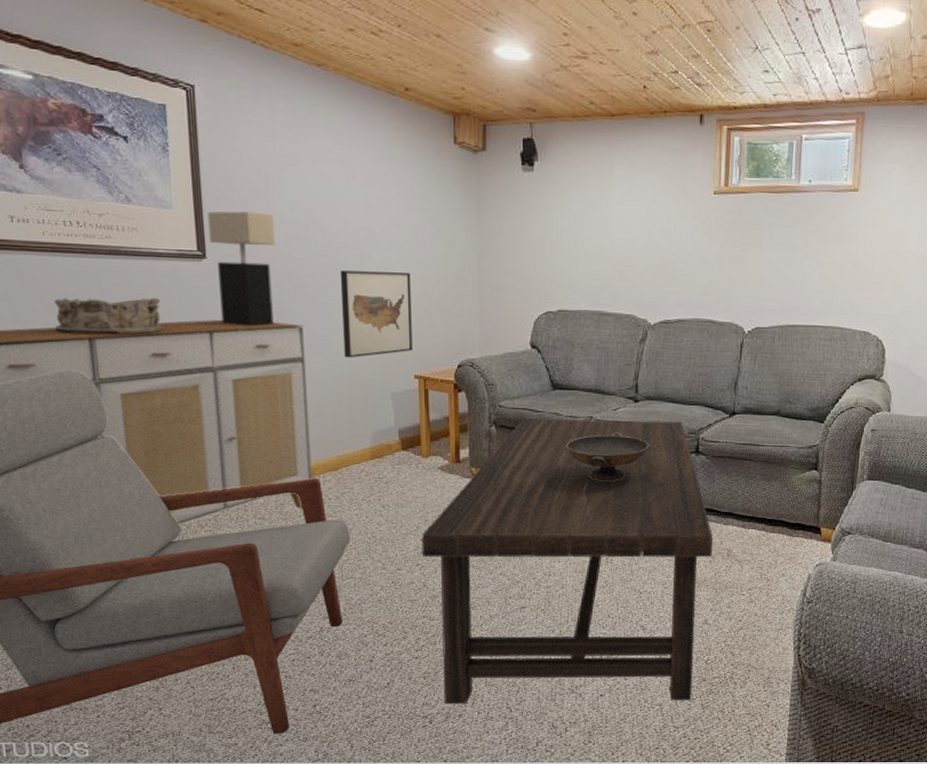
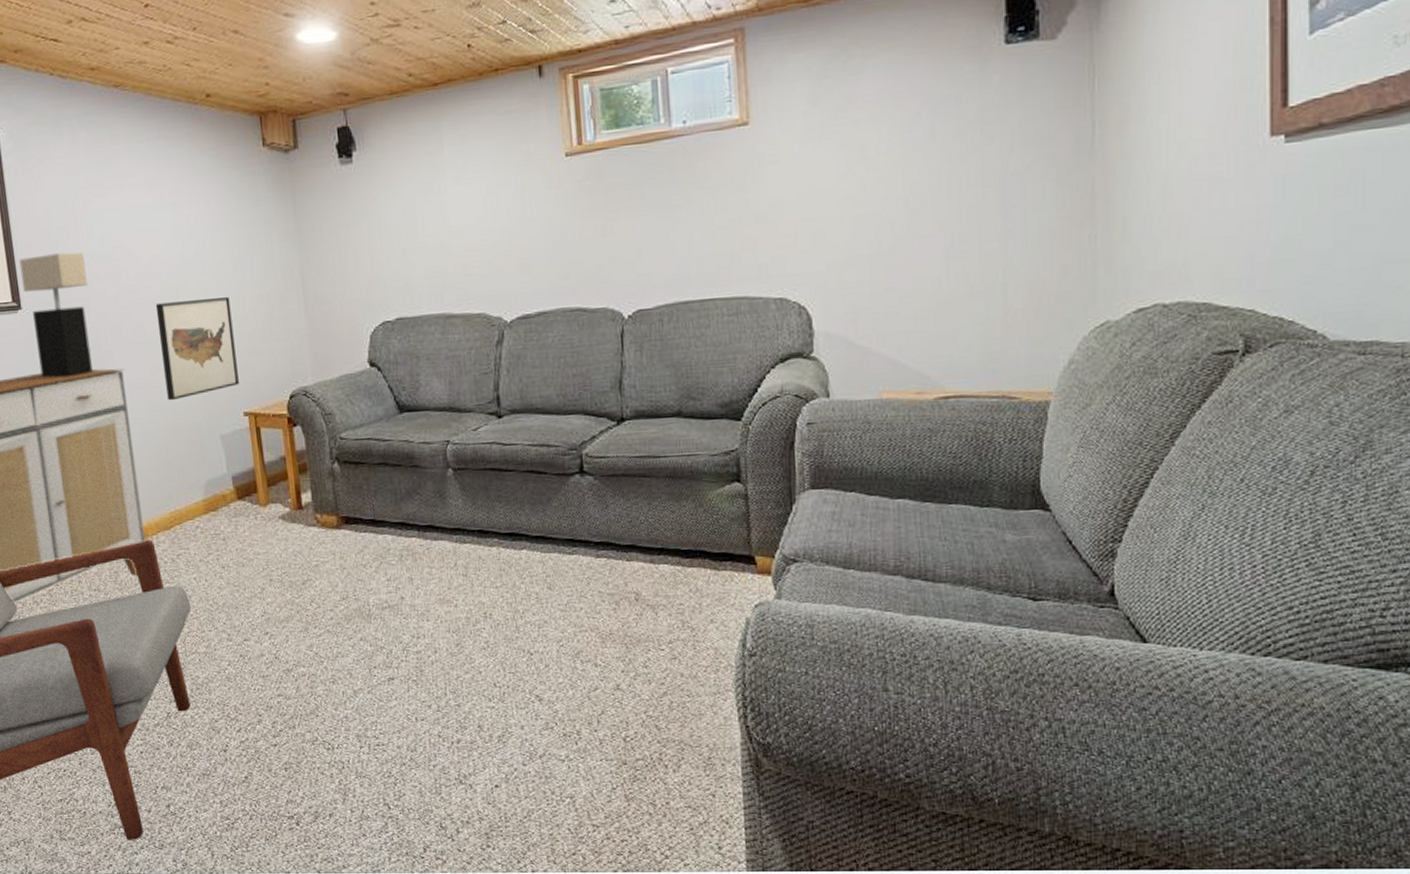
coffee table: present [421,418,714,705] -> none [267,436,617,802]
decorative bowl: present [566,432,649,482] -> none [421,456,522,518]

